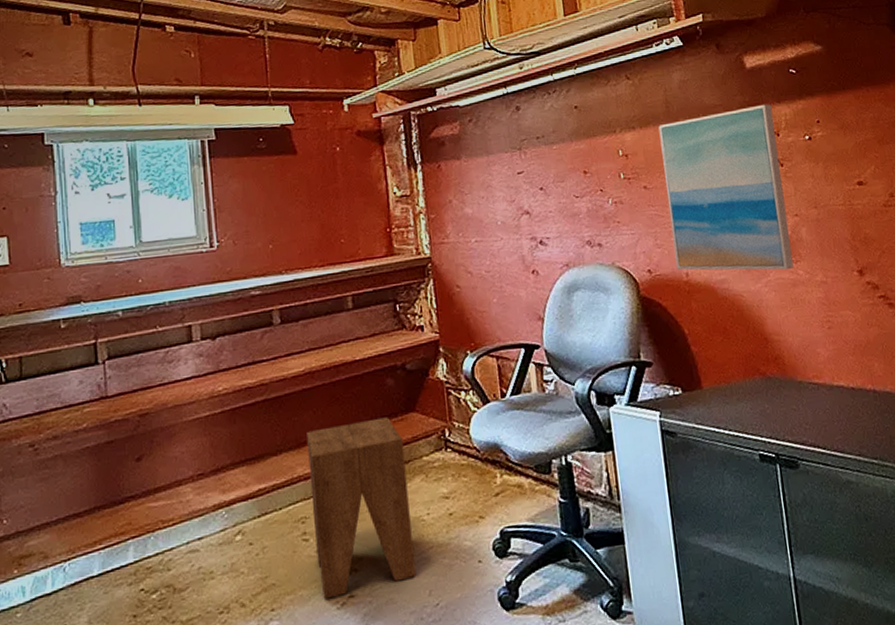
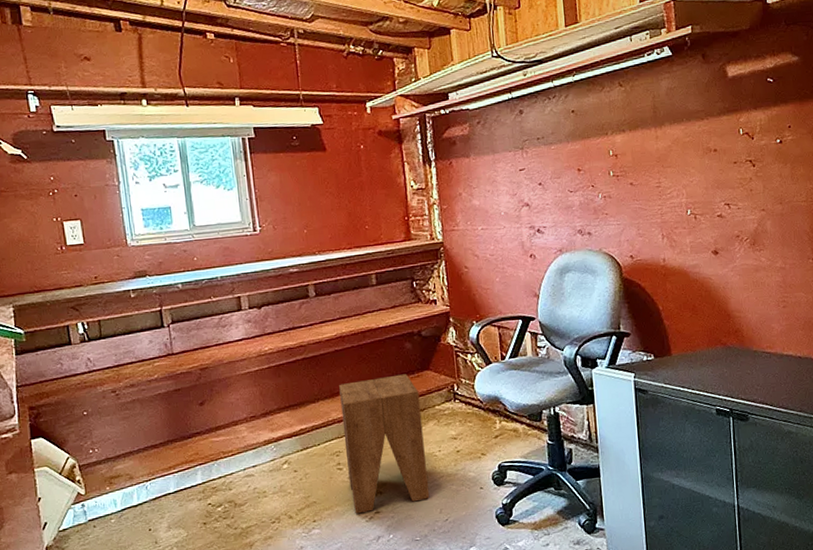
wall art: present [658,103,794,271] -> none [646,110,757,258]

